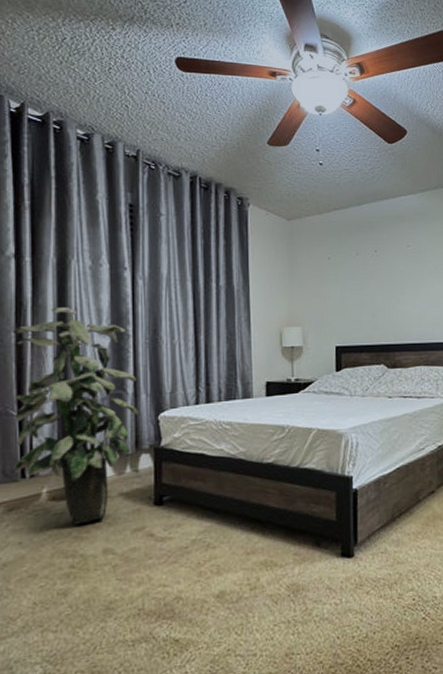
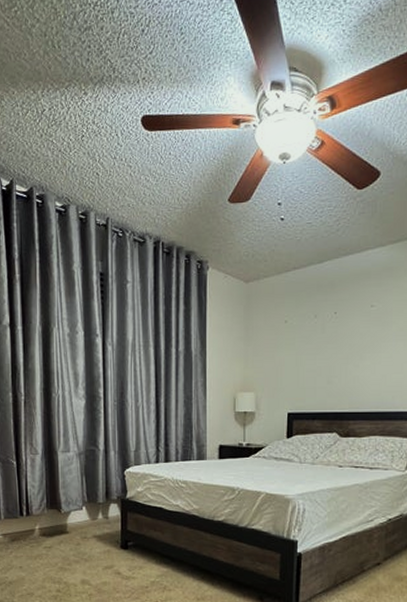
indoor plant: present [12,307,139,525] -> none [10,371,109,558]

